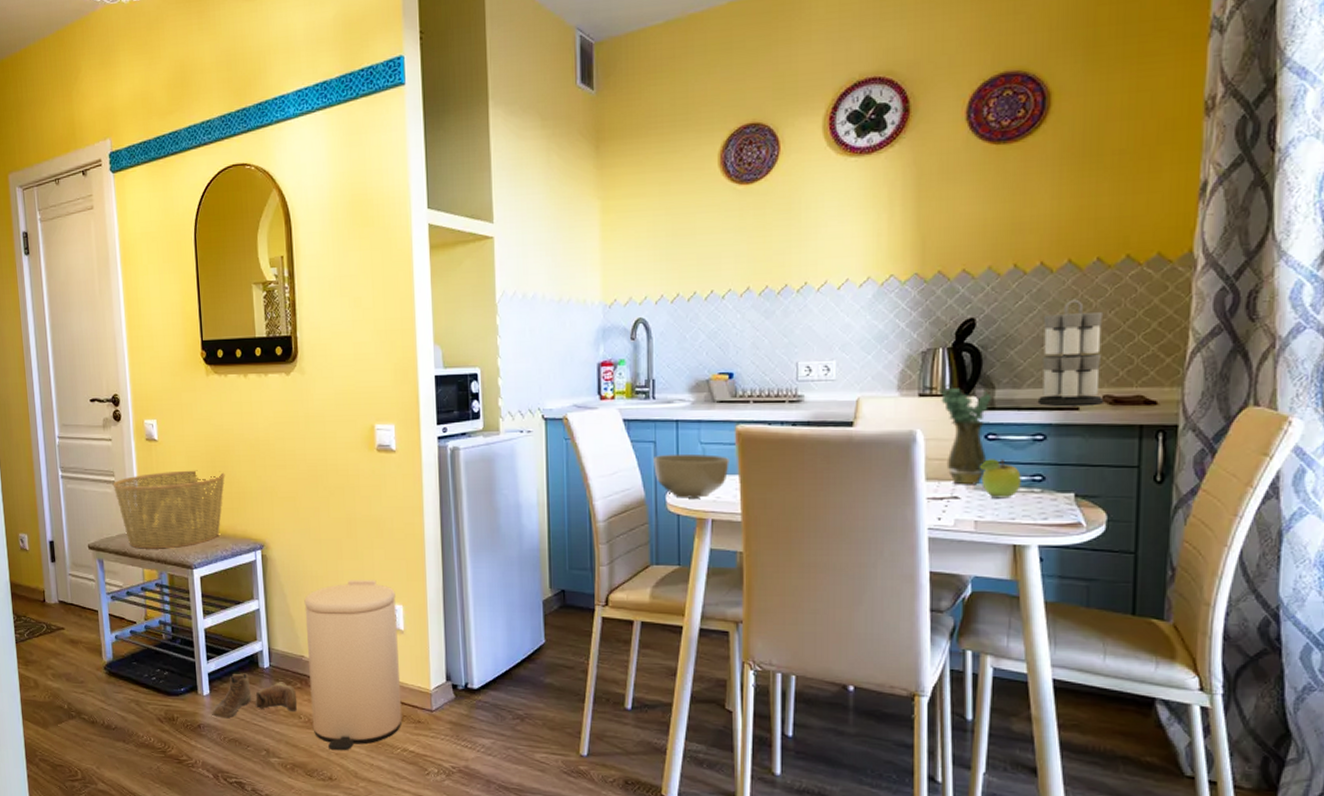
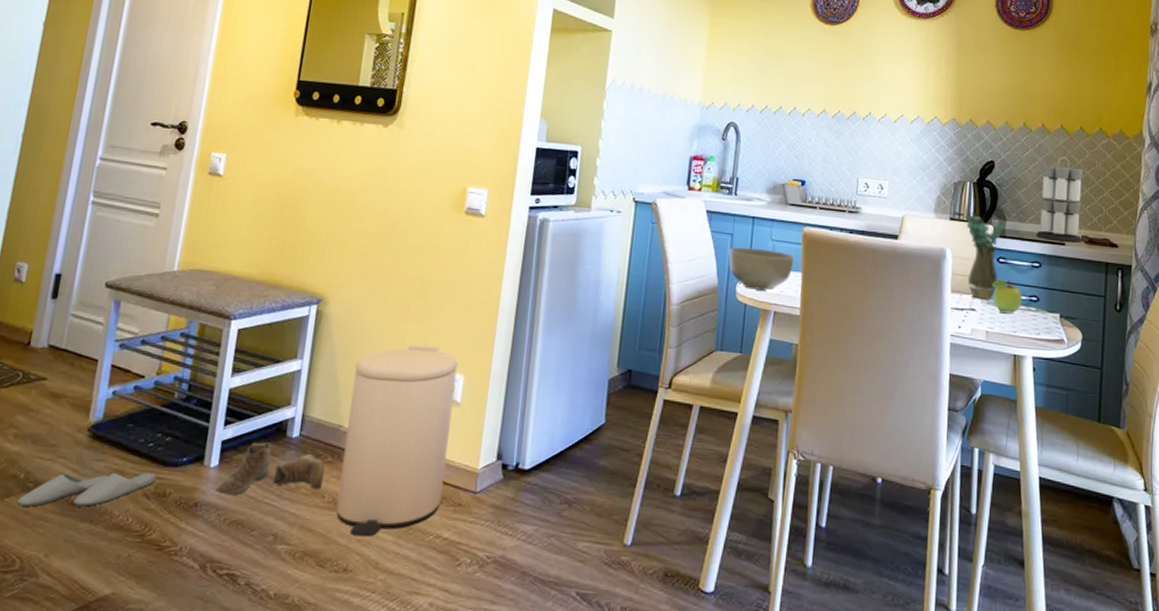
slippers: none [67,701,164,730] -> present [16,472,157,507]
basket: present [112,470,225,549] -> none [155,210,294,295]

